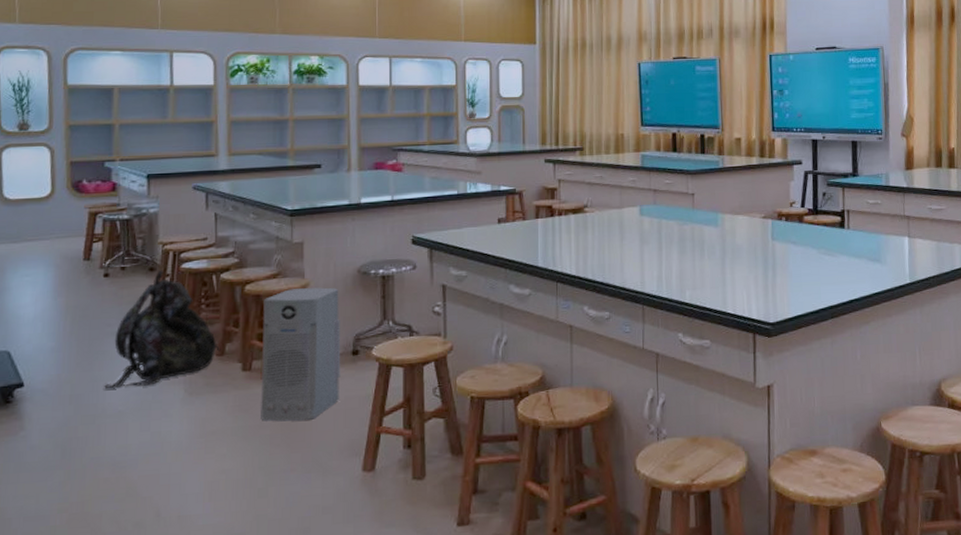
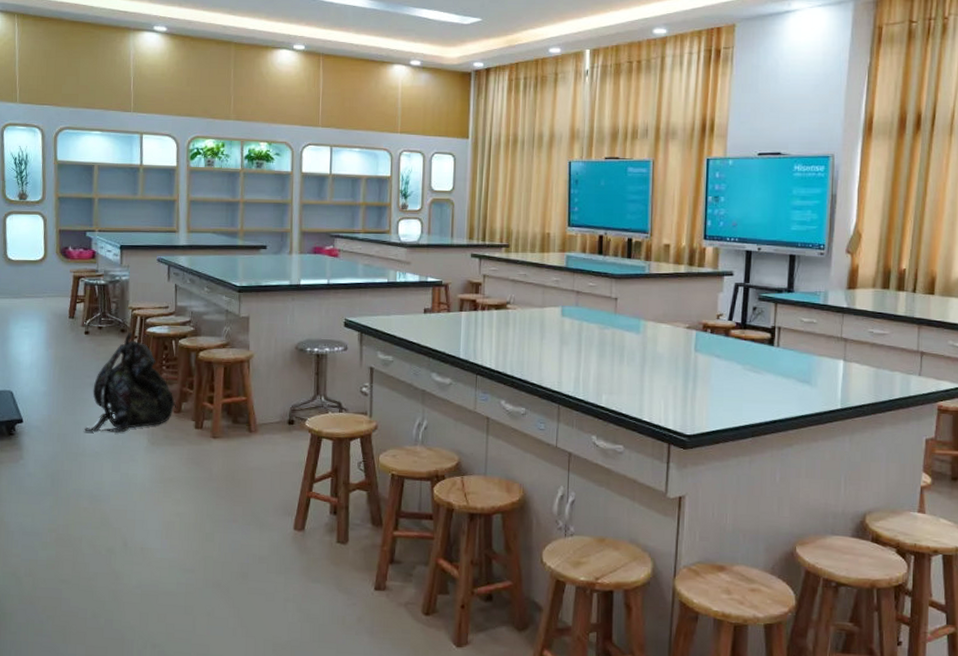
air purifier: present [261,287,341,422] -> none [209,359,279,478]

